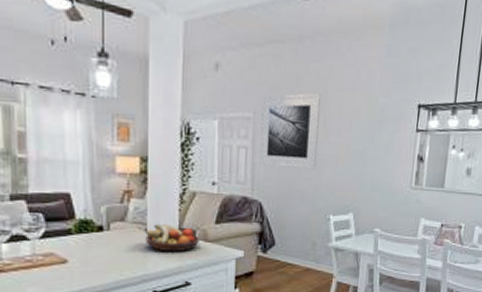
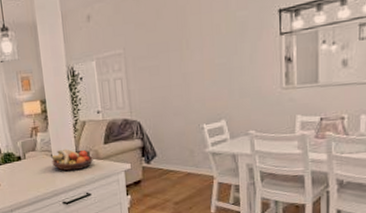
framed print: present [259,93,321,170] -> none [128,20,185,92]

